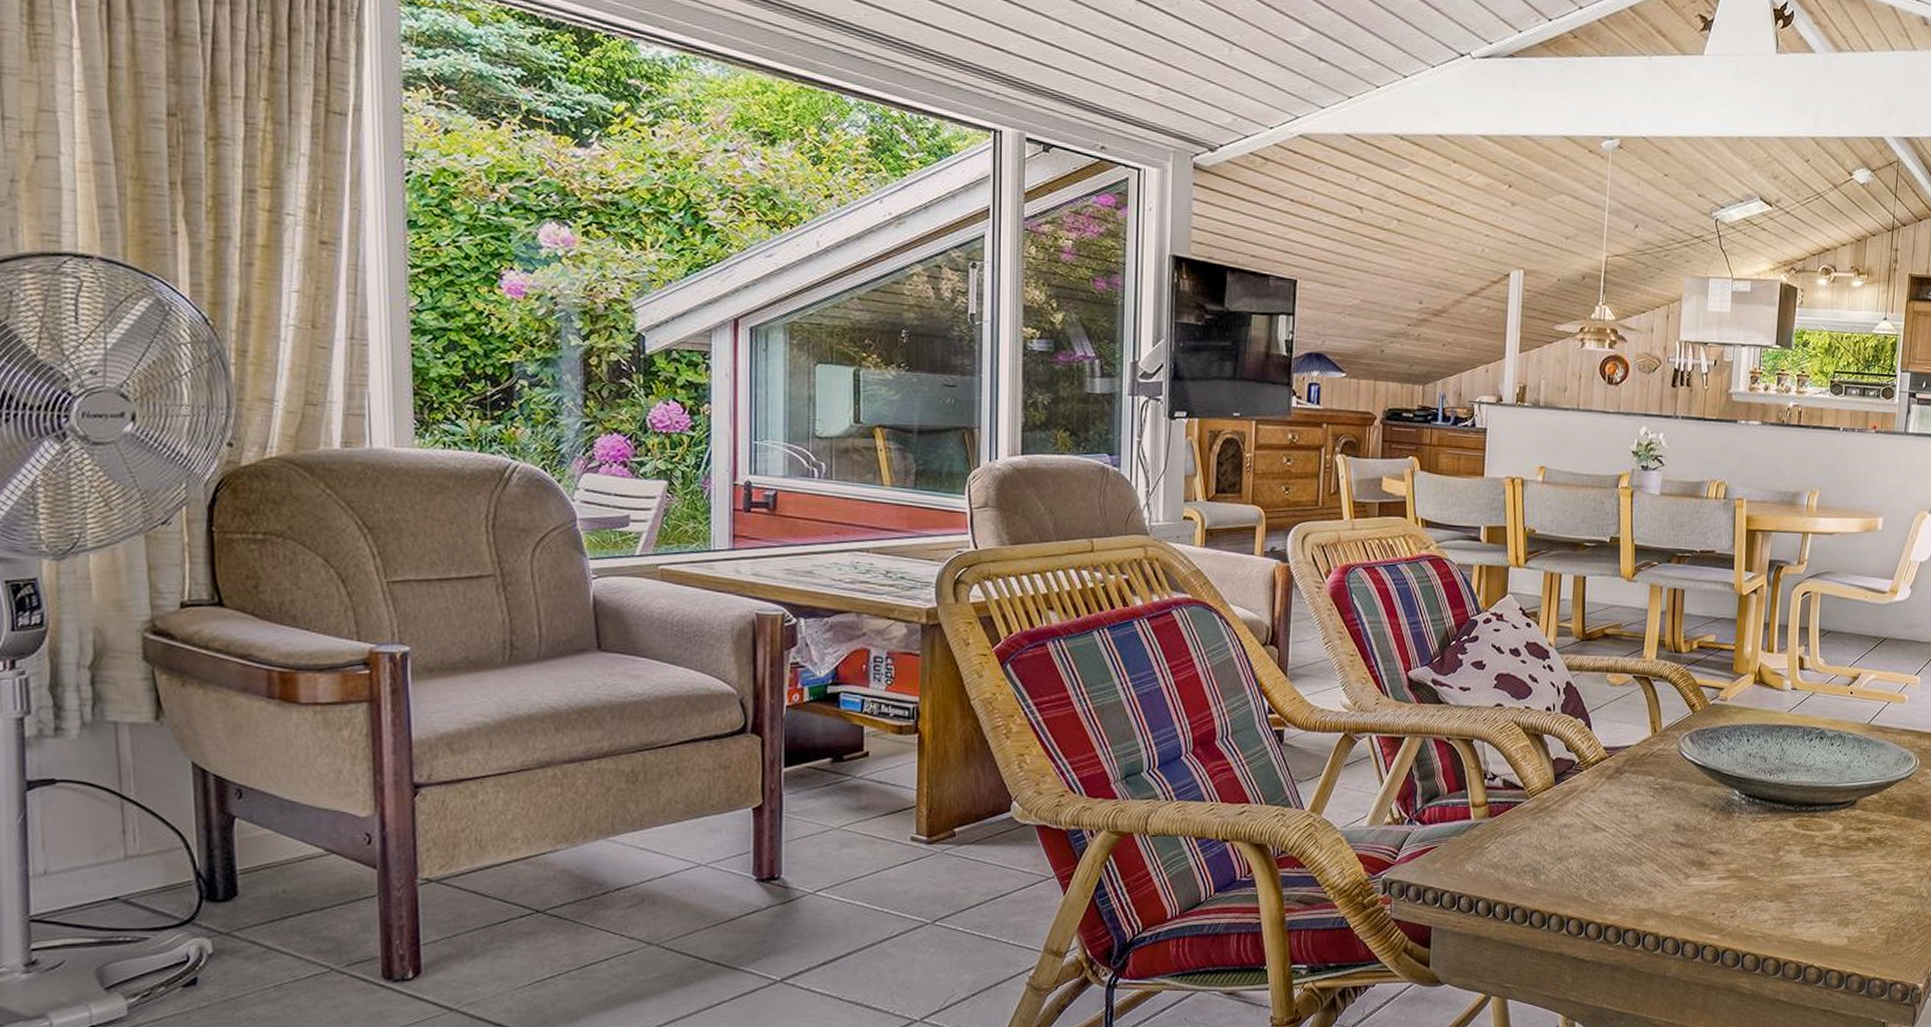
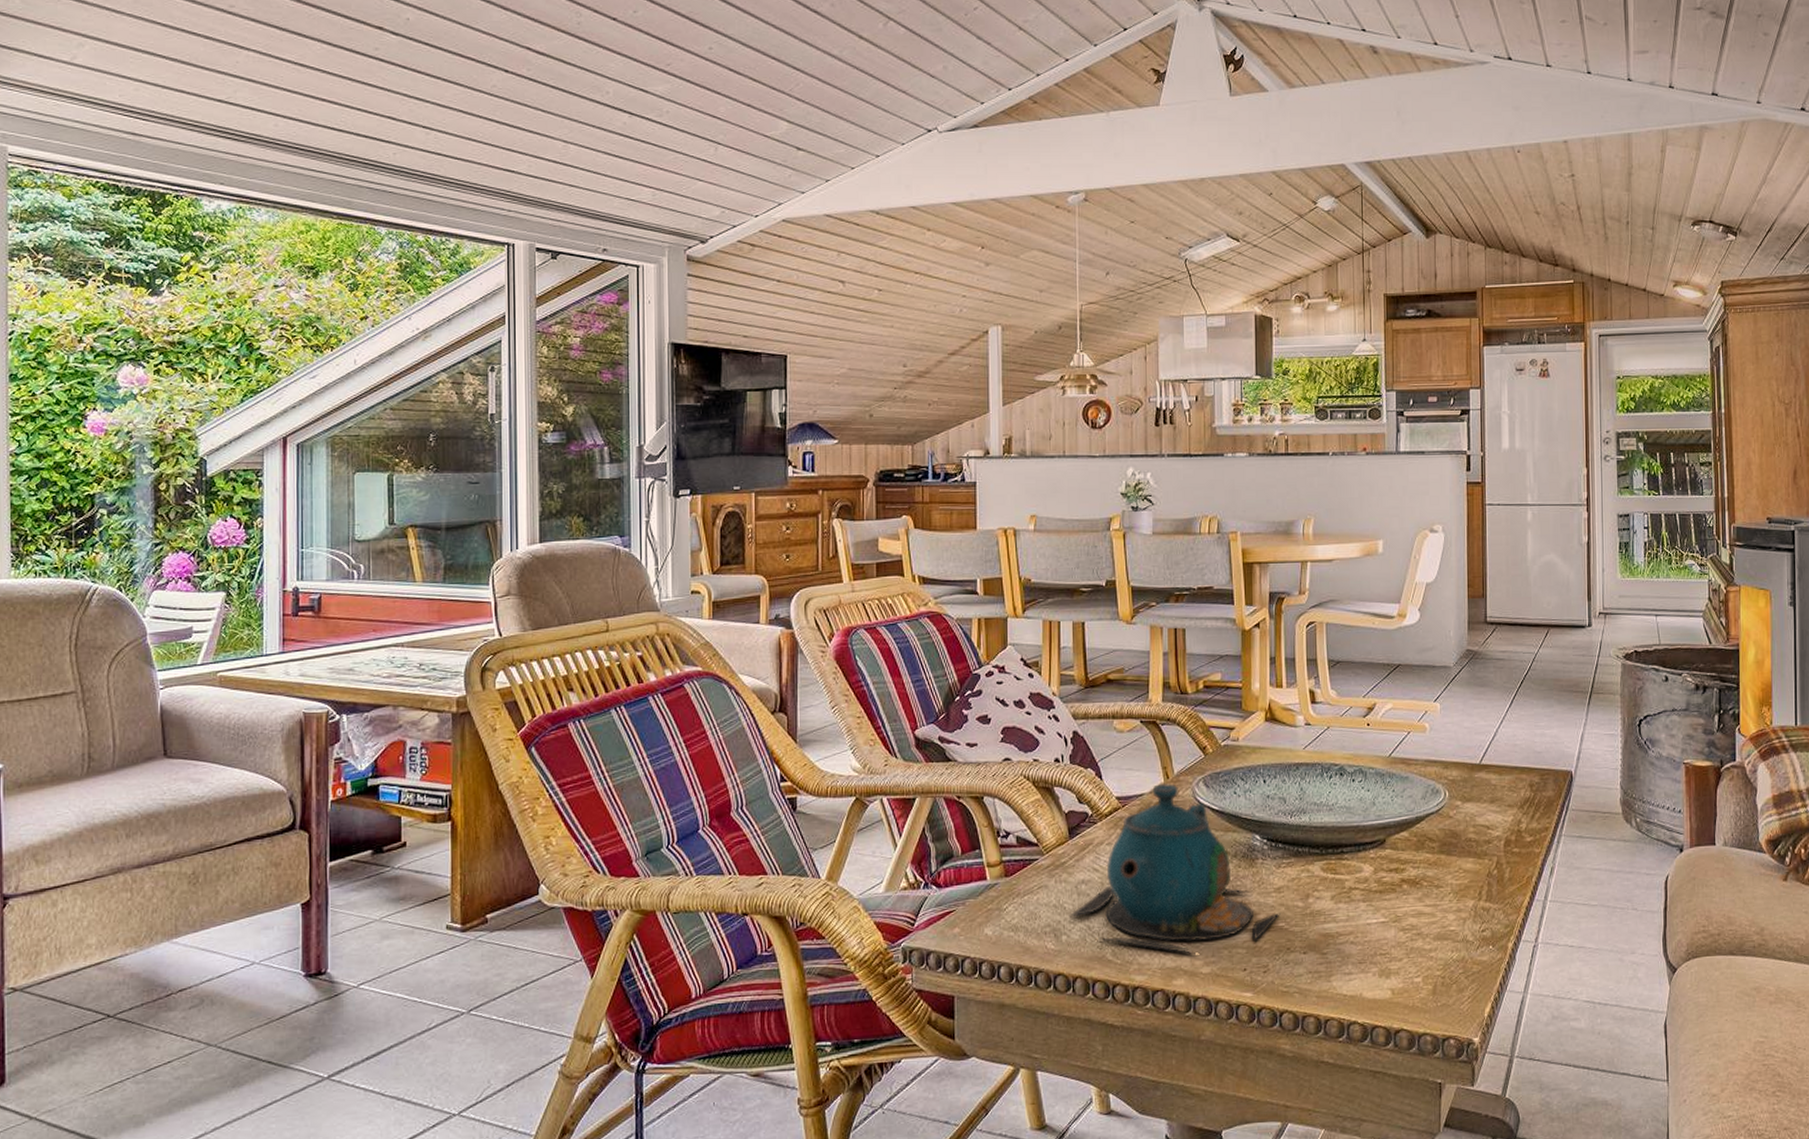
teapot: none [1549,736,1752,898] -> present [1069,783,1281,954]

